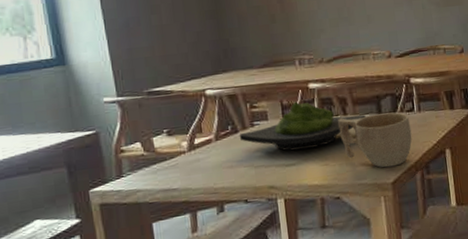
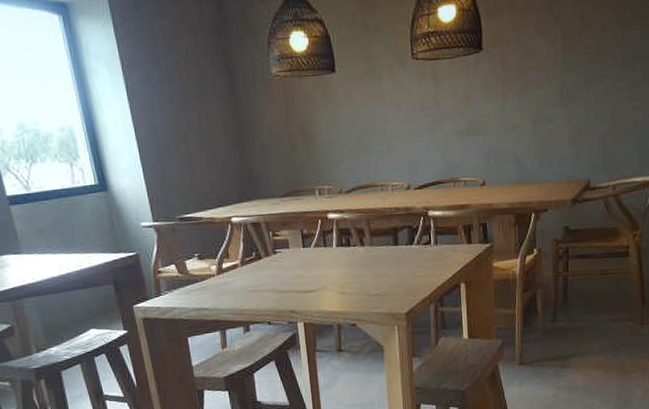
wasabi: present [239,102,366,151] -> none [262,231,383,279]
cup: present [338,112,412,168] -> none [355,244,428,299]

